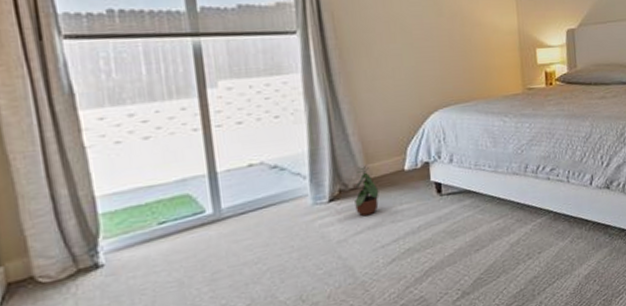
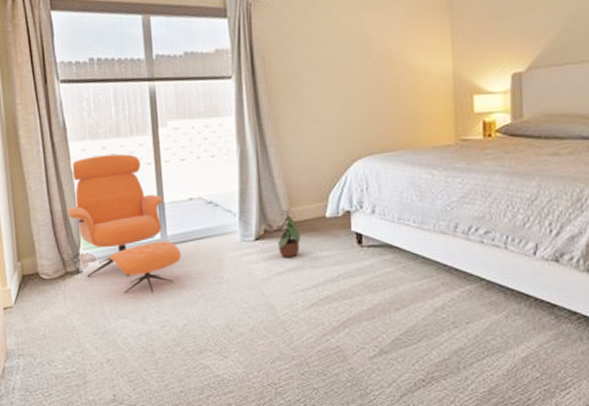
armchair: none [78,120,241,282] -> present [67,154,181,294]

